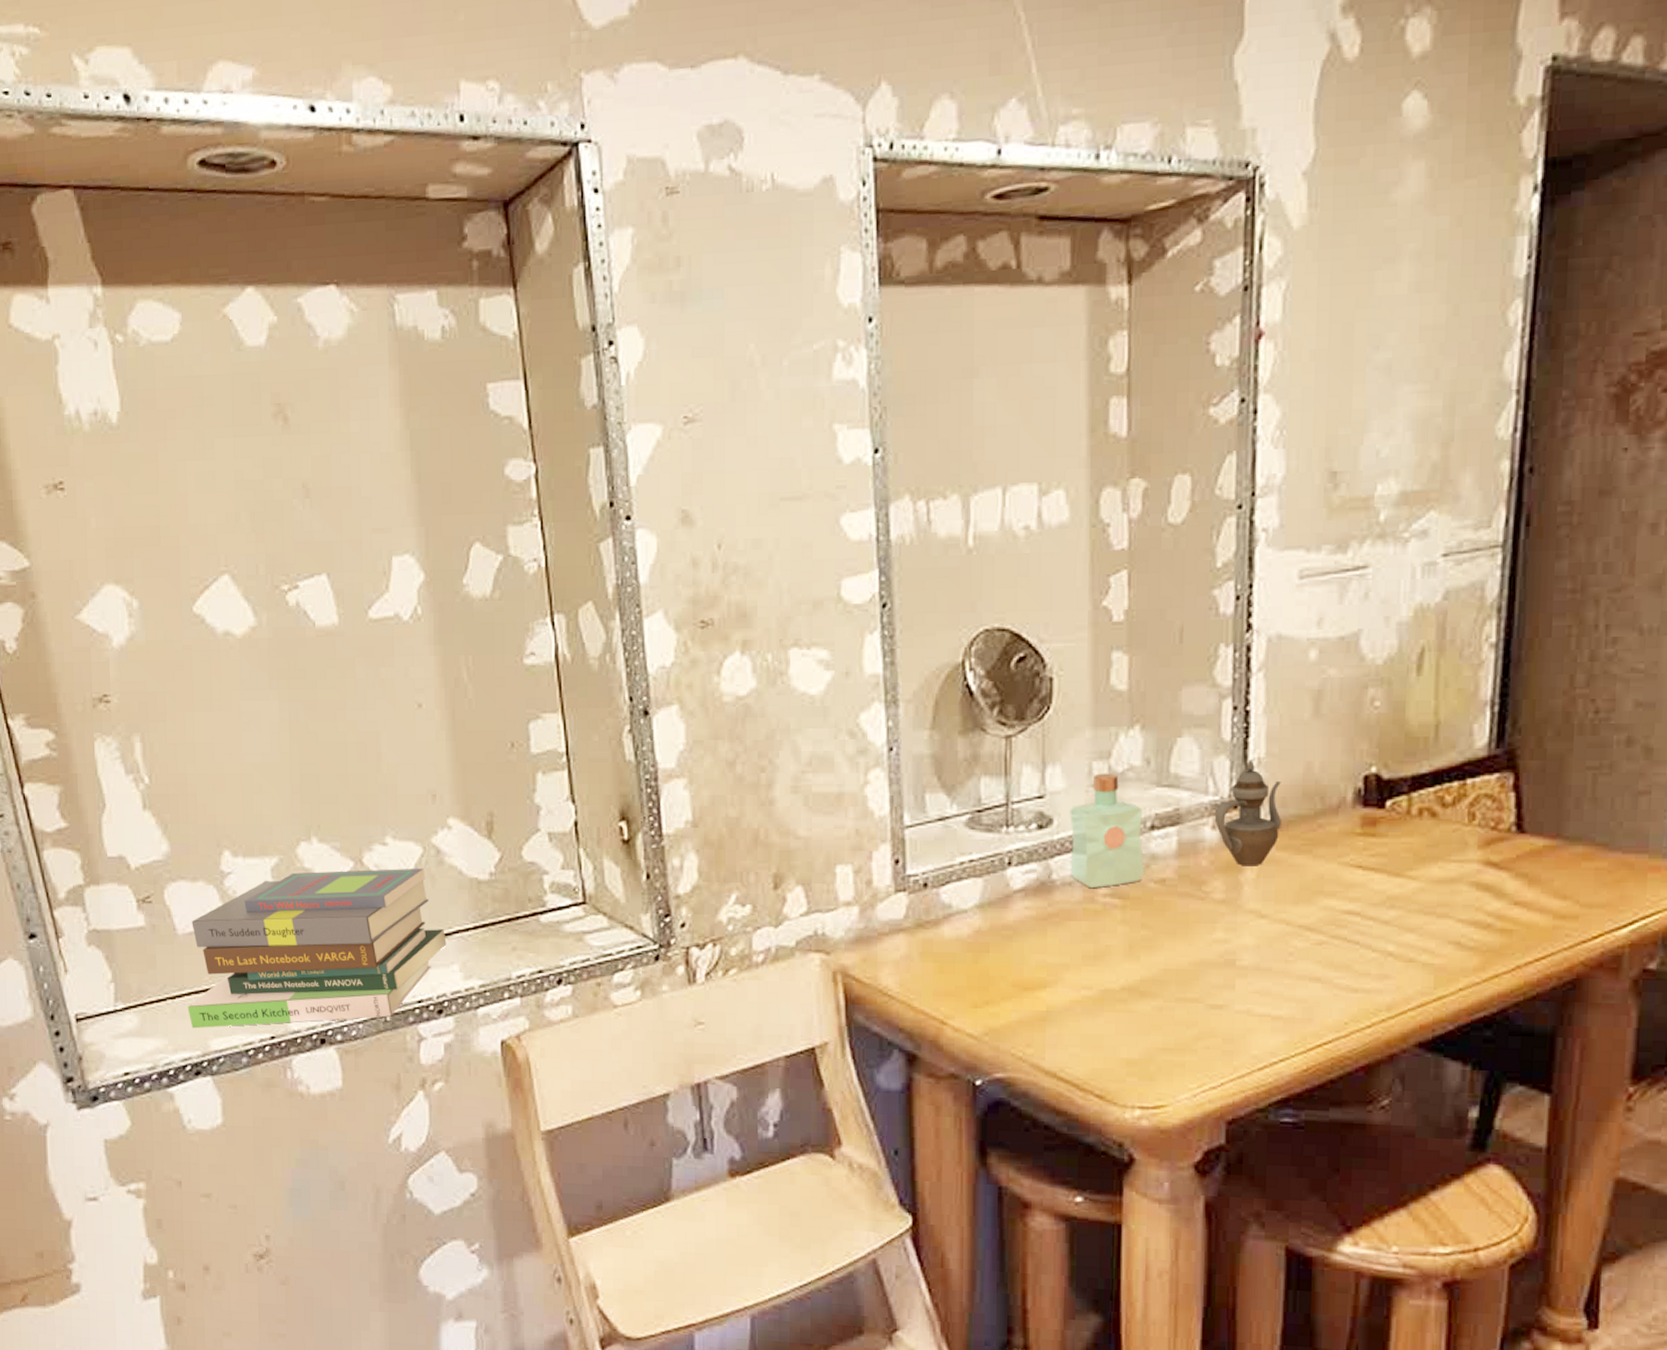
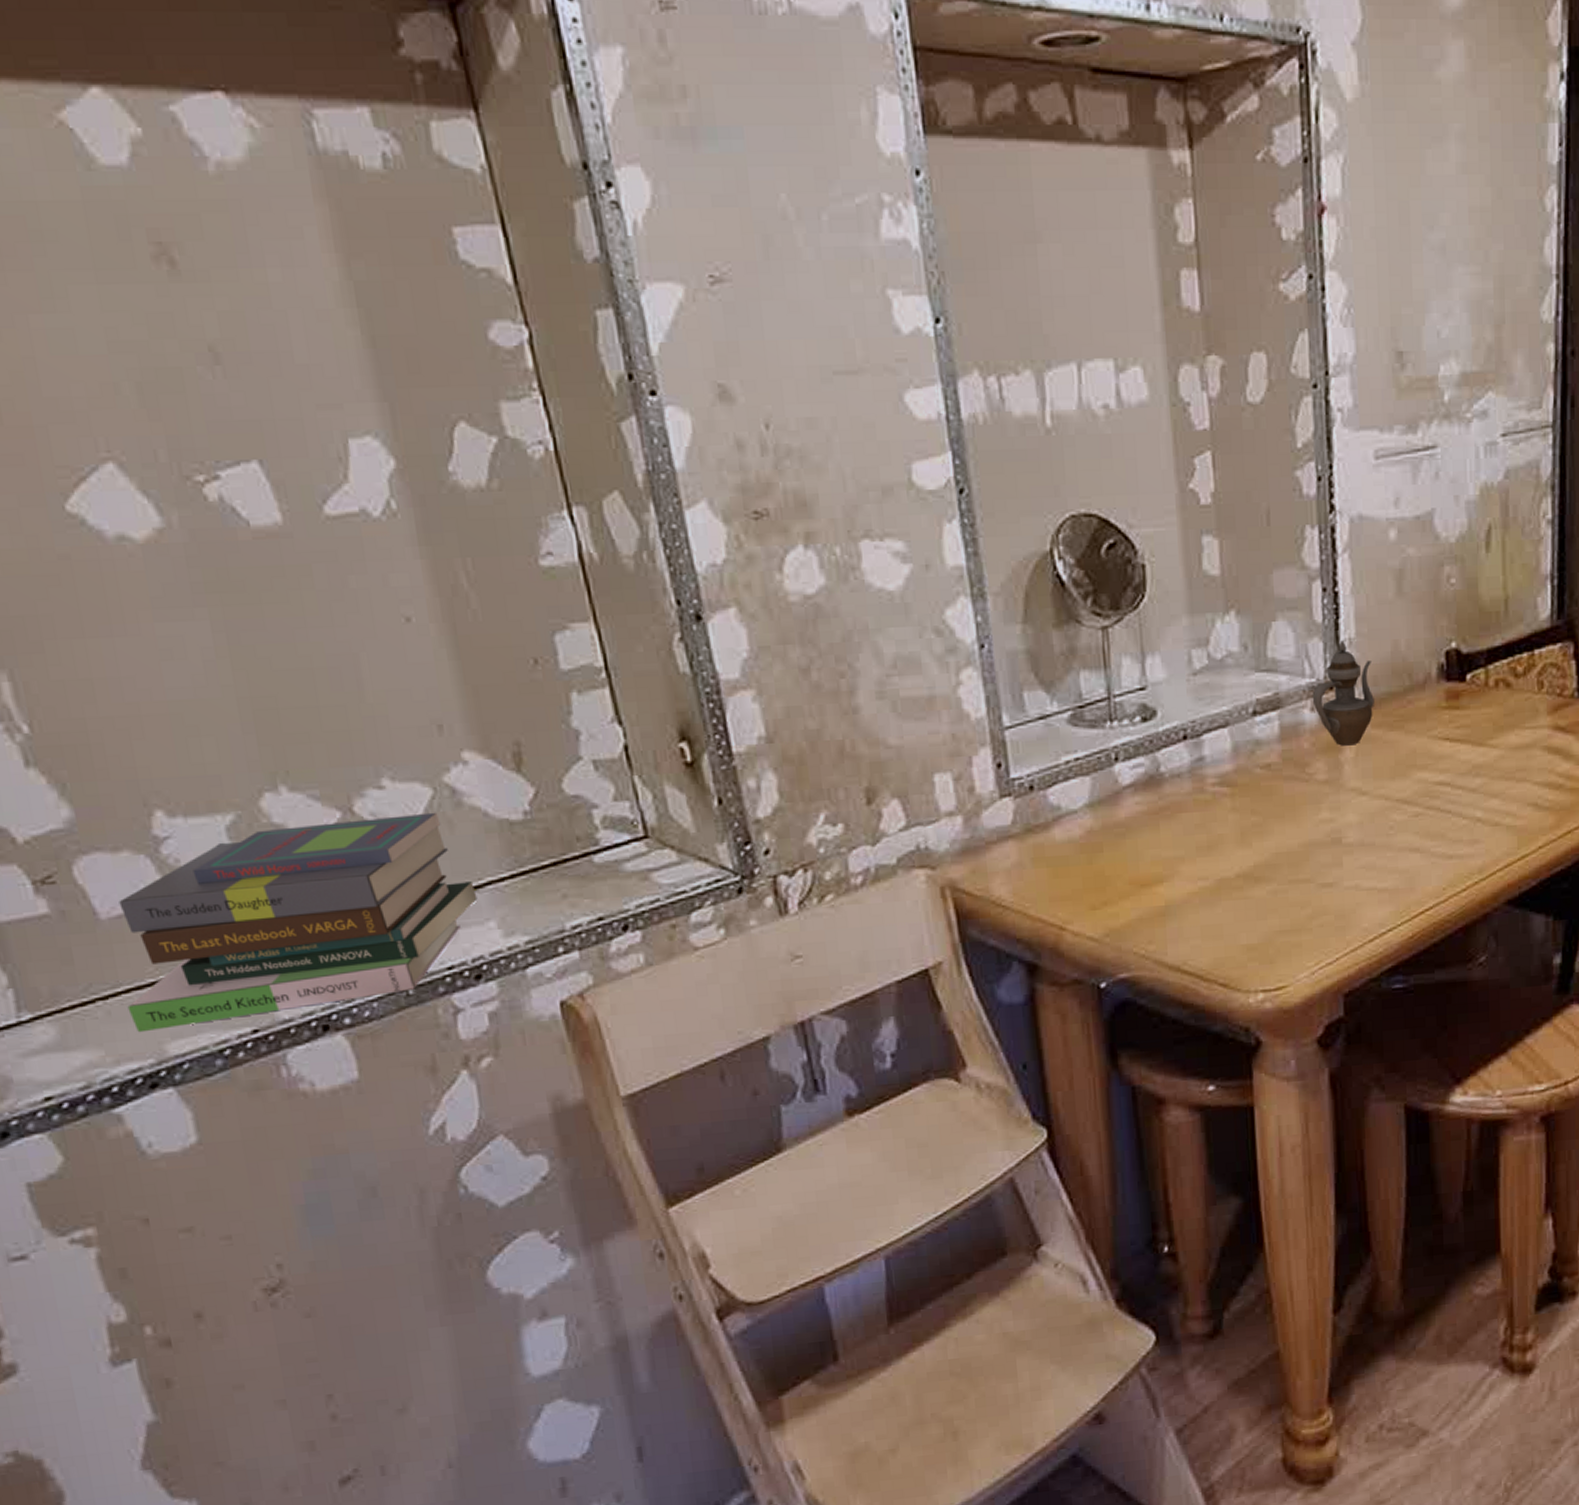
perfume: present [1070,773,1145,889] -> none [1172,660,1251,779]

